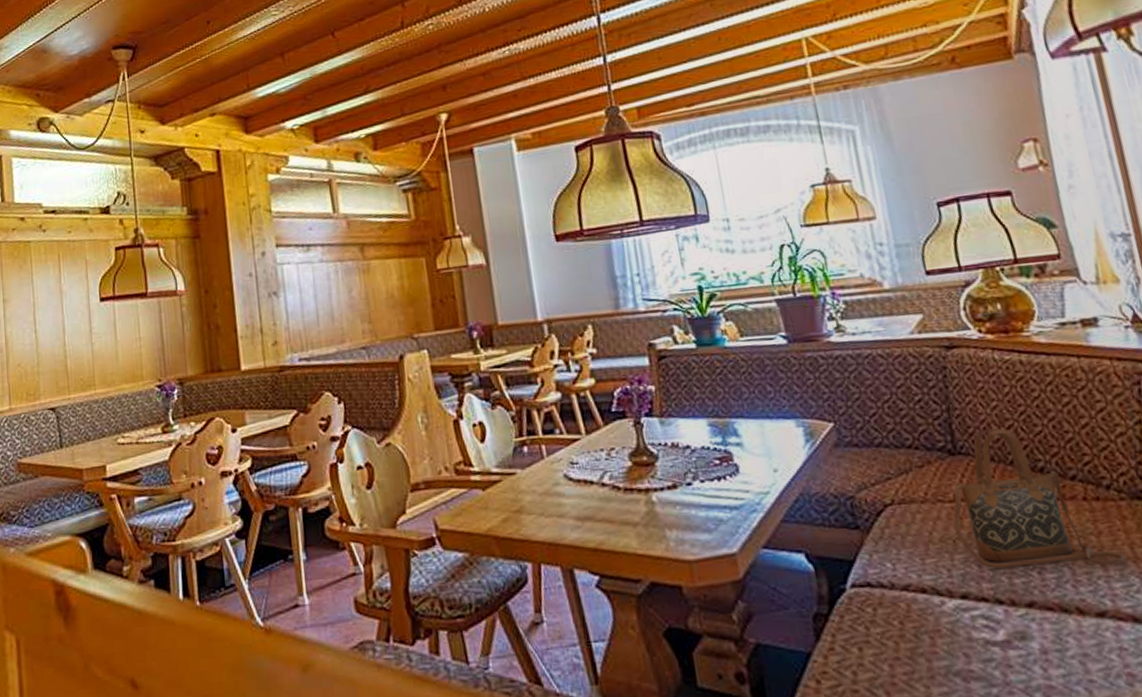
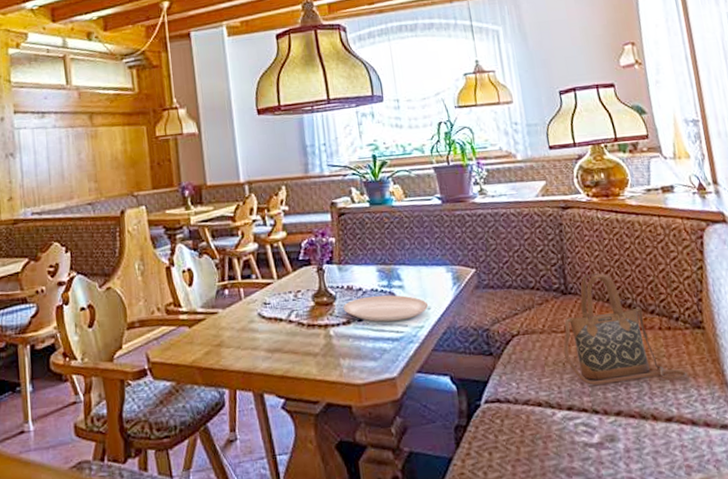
plate: none [667,454,774,487] -> present [343,295,428,322]

